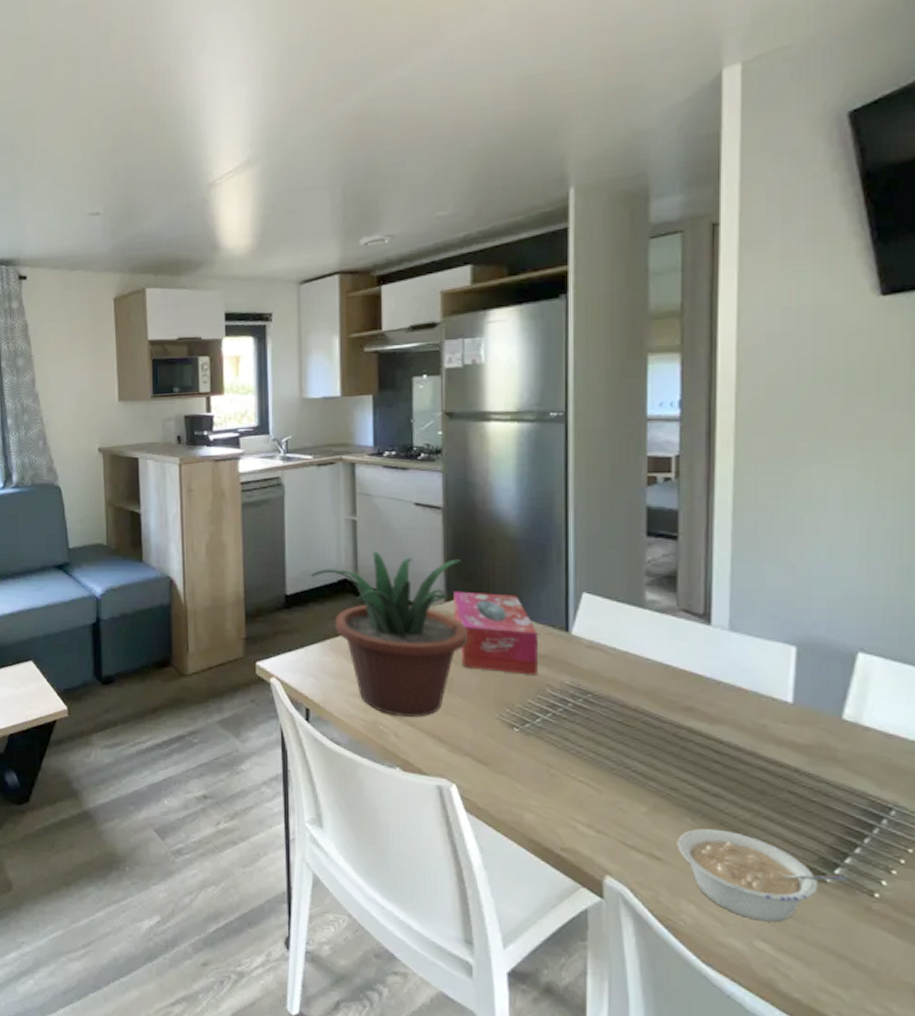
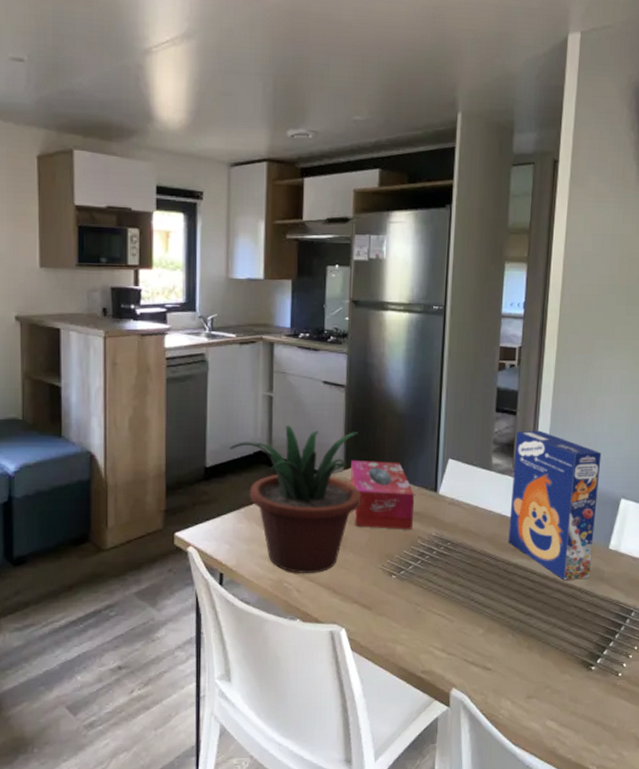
cereal box: none [676,559,819,757] -> present [508,430,602,581]
legume: present [677,828,849,923] -> none [501,640,605,706]

